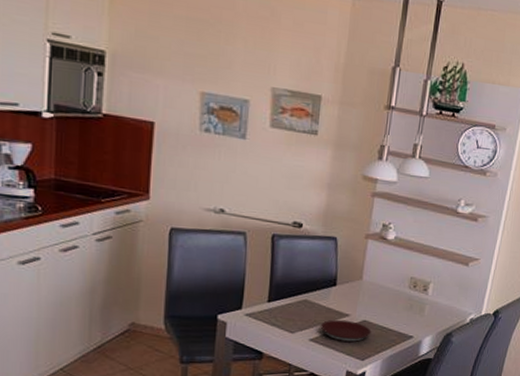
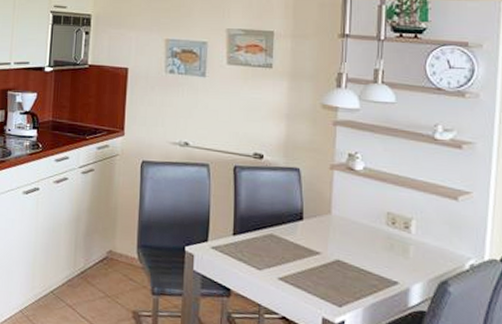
plate: present [320,319,372,342] -> none [289,257,347,285]

